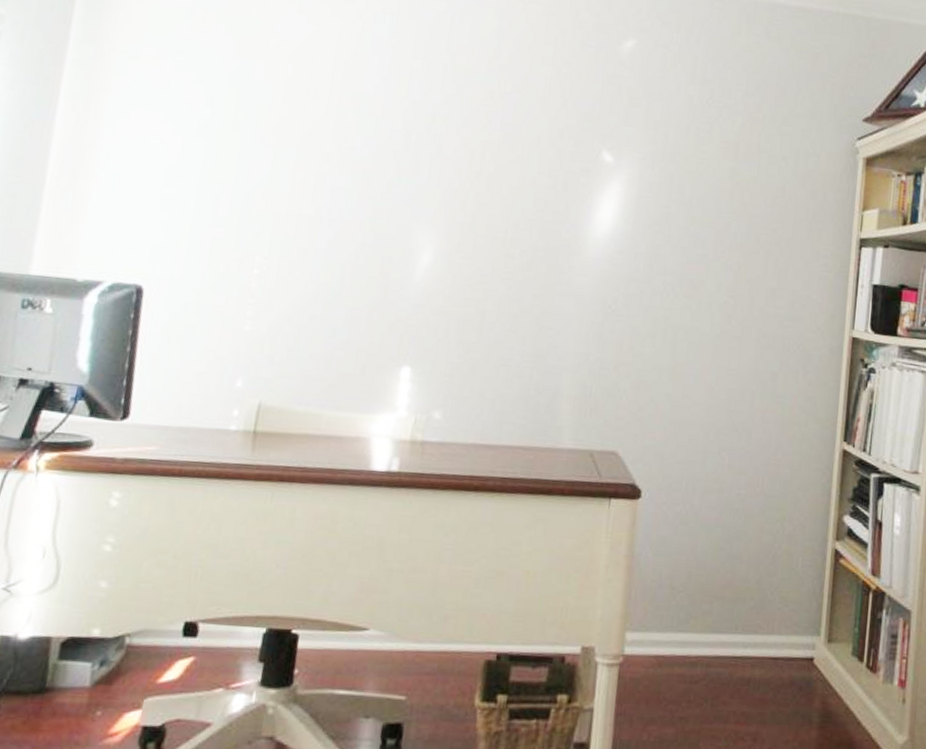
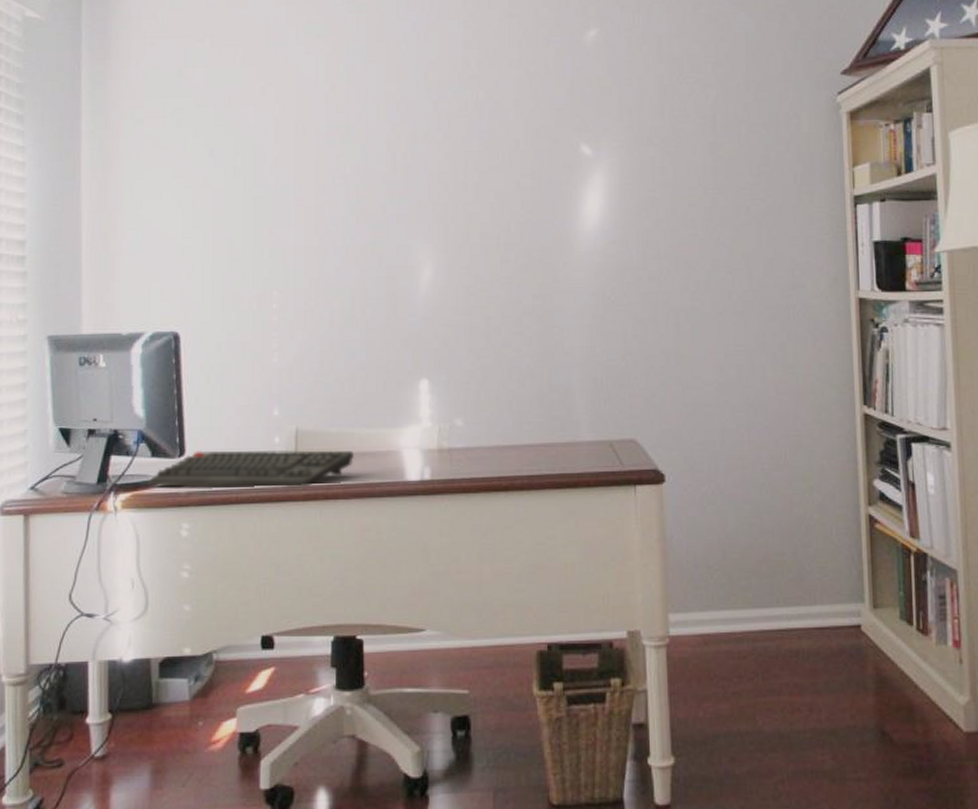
computer keyboard: none [83,415,319,467] -> present [150,449,354,488]

